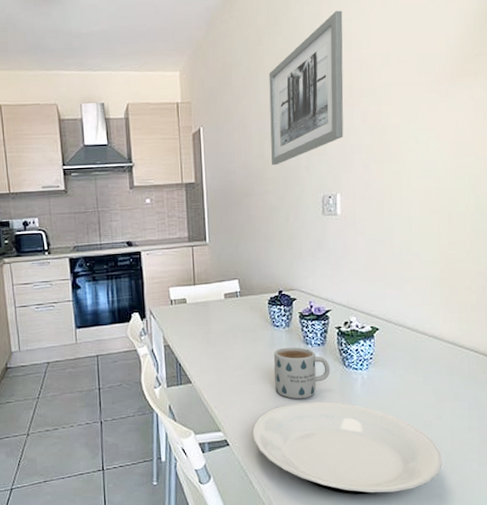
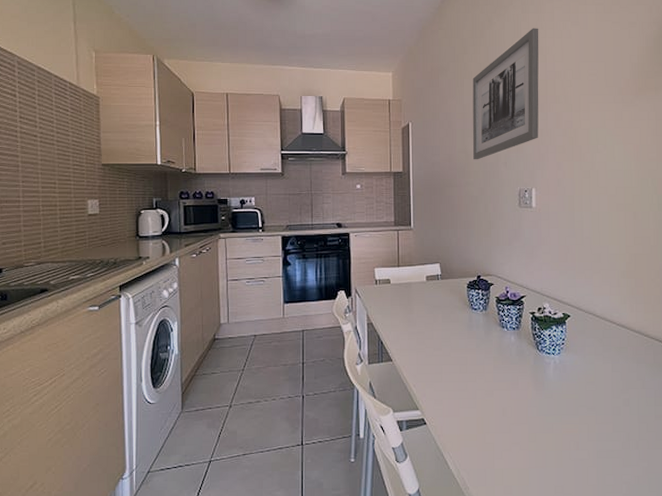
plate: present [252,402,443,495] -> none [449,384,631,479]
mug: present [274,347,331,400] -> none [471,330,525,381]

